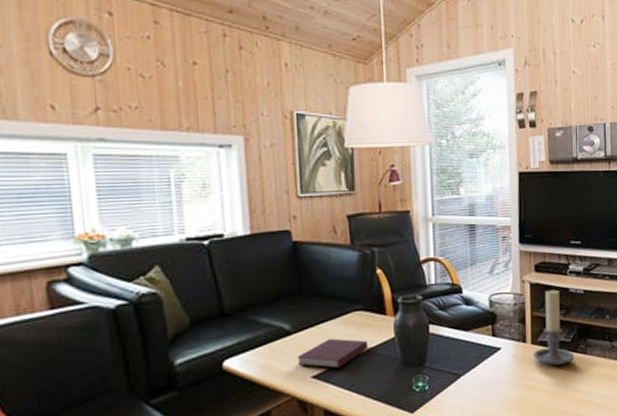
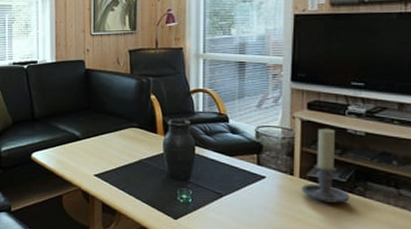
notebook: present [297,338,368,369] -> none [84,147,141,172]

